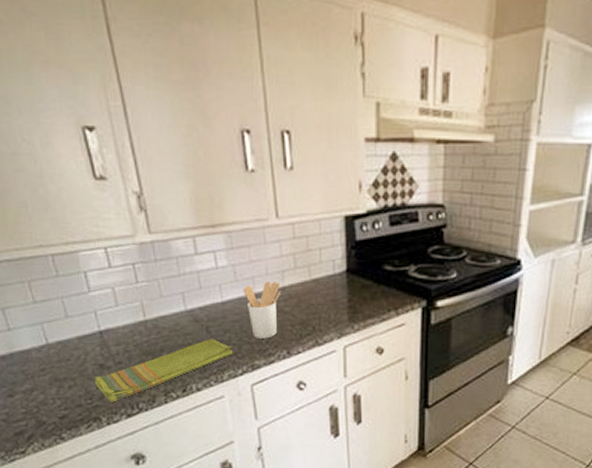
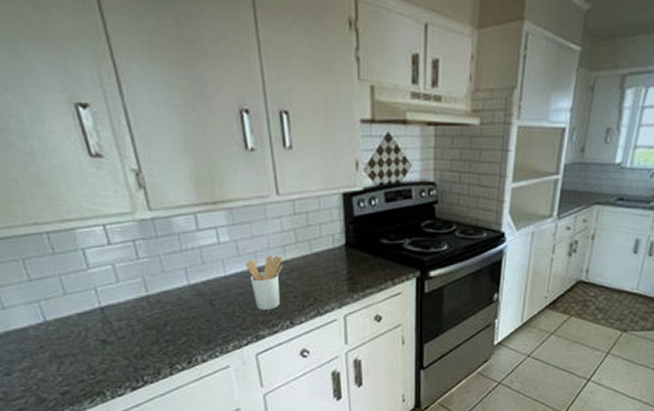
dish towel: present [94,339,232,402] -> none [96,312,237,376]

